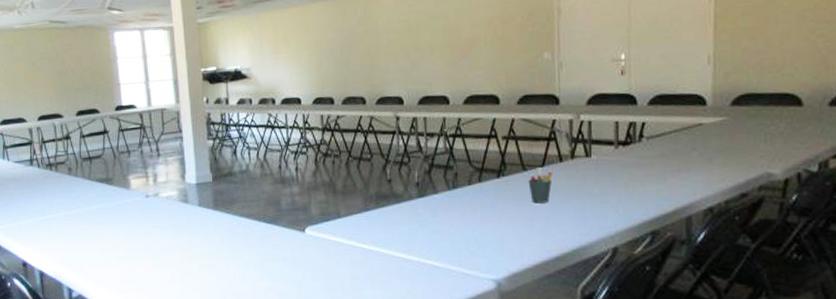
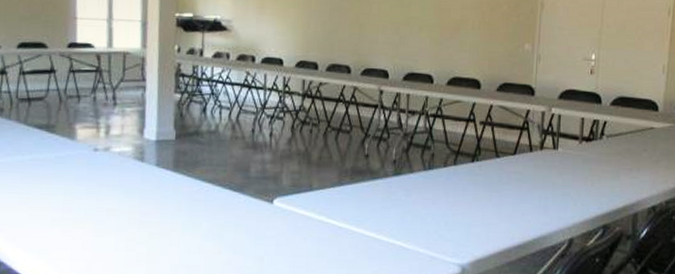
pen holder: present [528,167,552,203] -> none [499,155,522,191]

